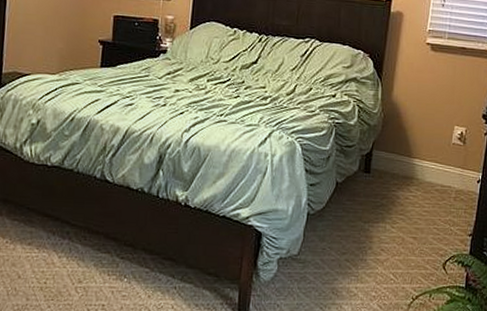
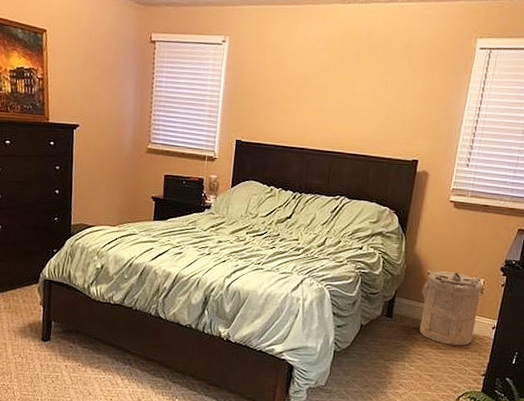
laundry hamper: none [400,118,465,203] -> present [419,269,482,346]

